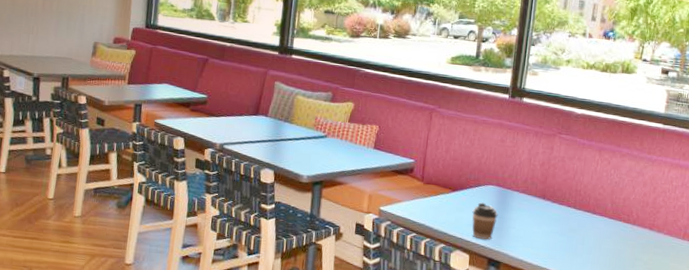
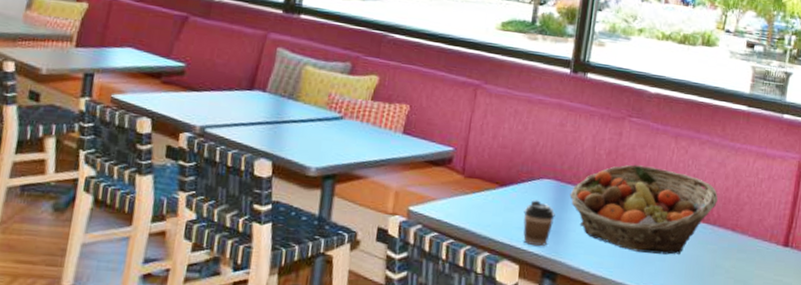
fruit basket: none [510,173,637,249] -> present [569,164,718,255]

